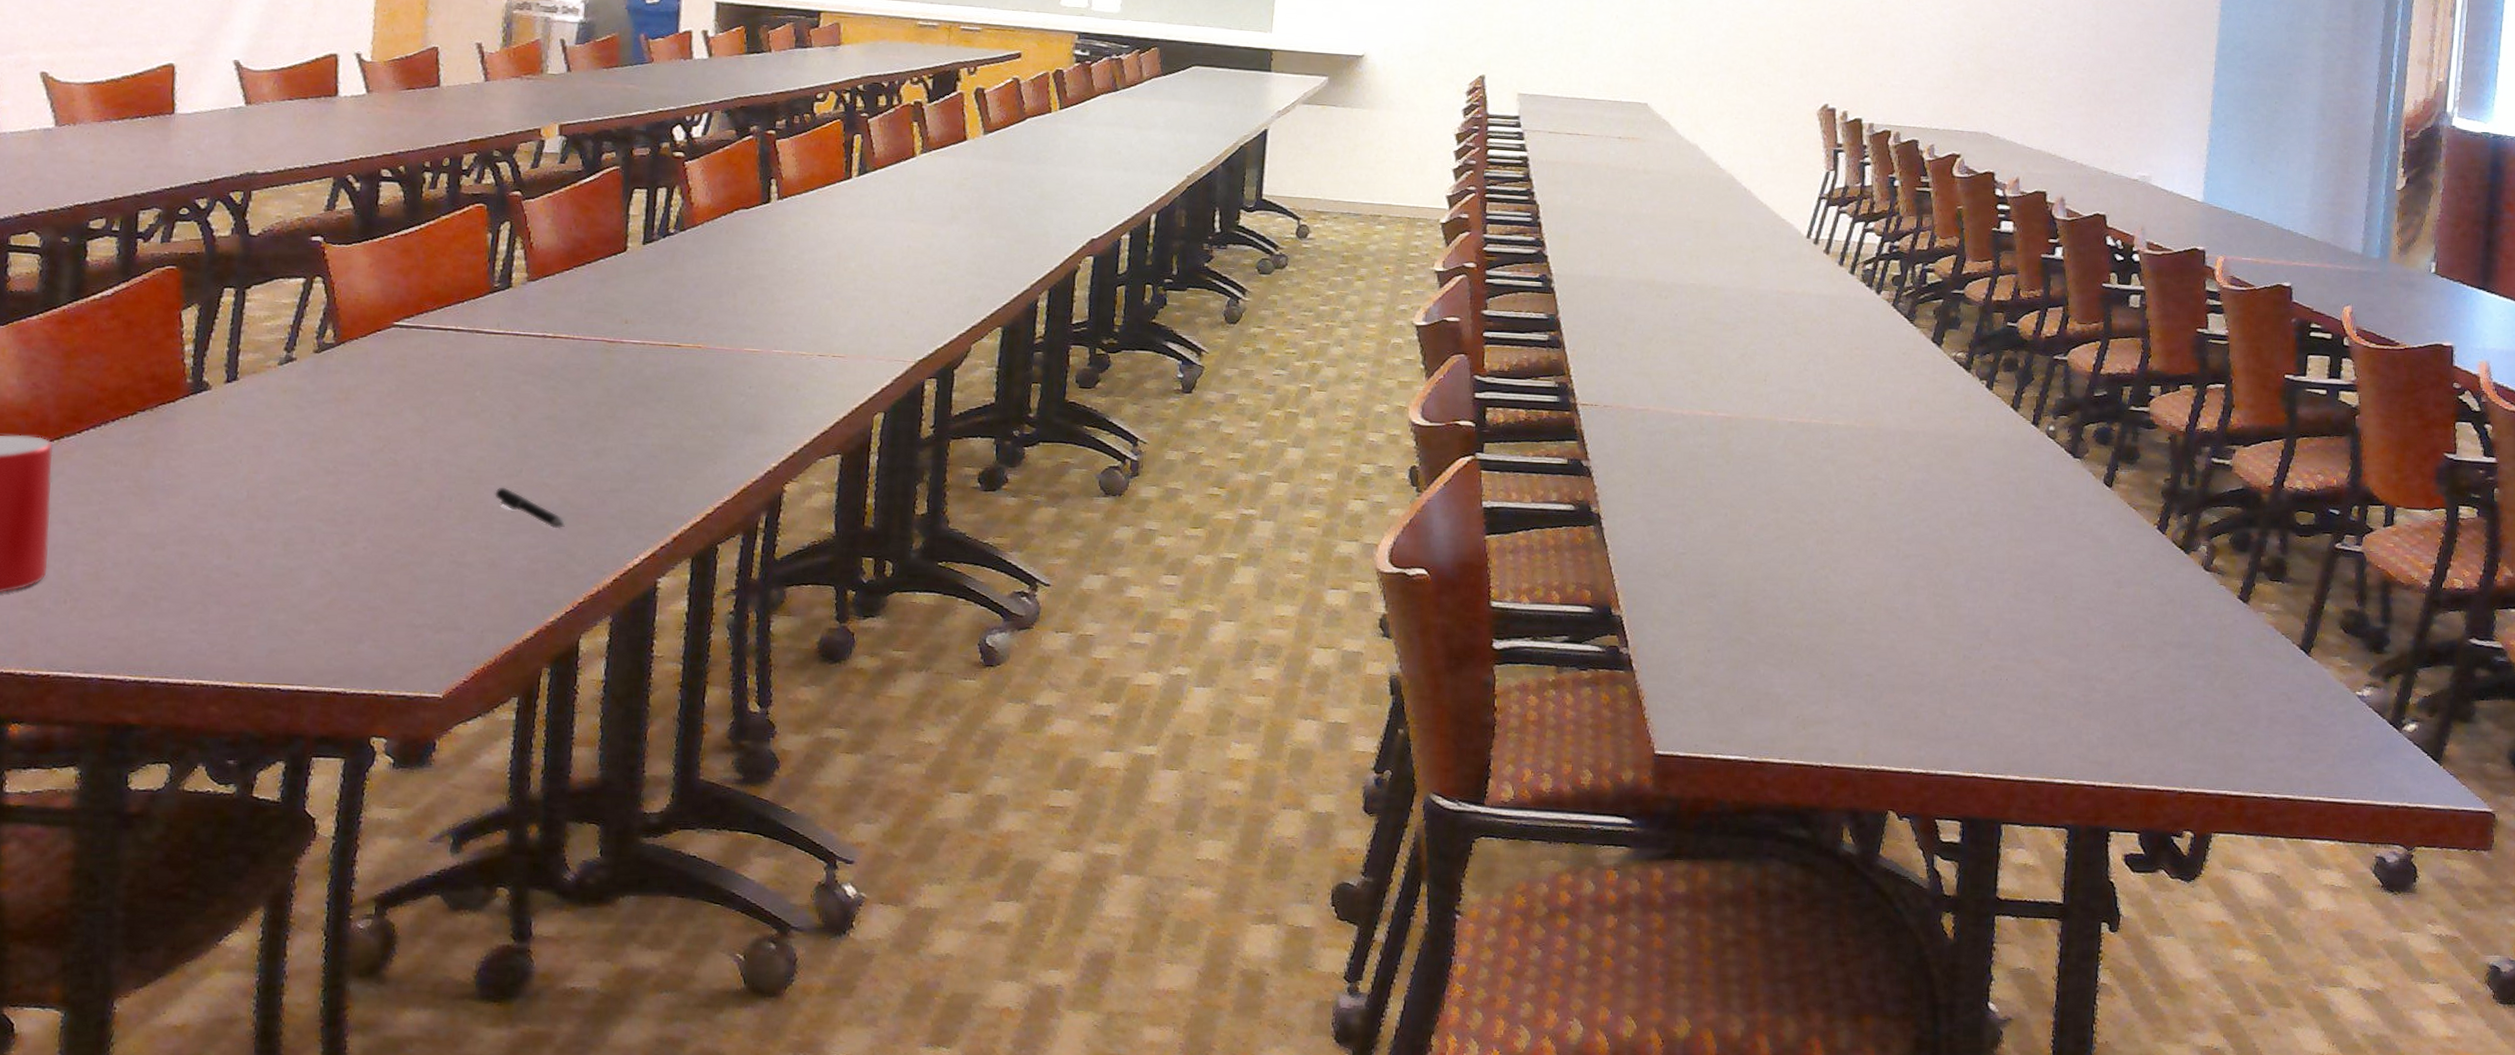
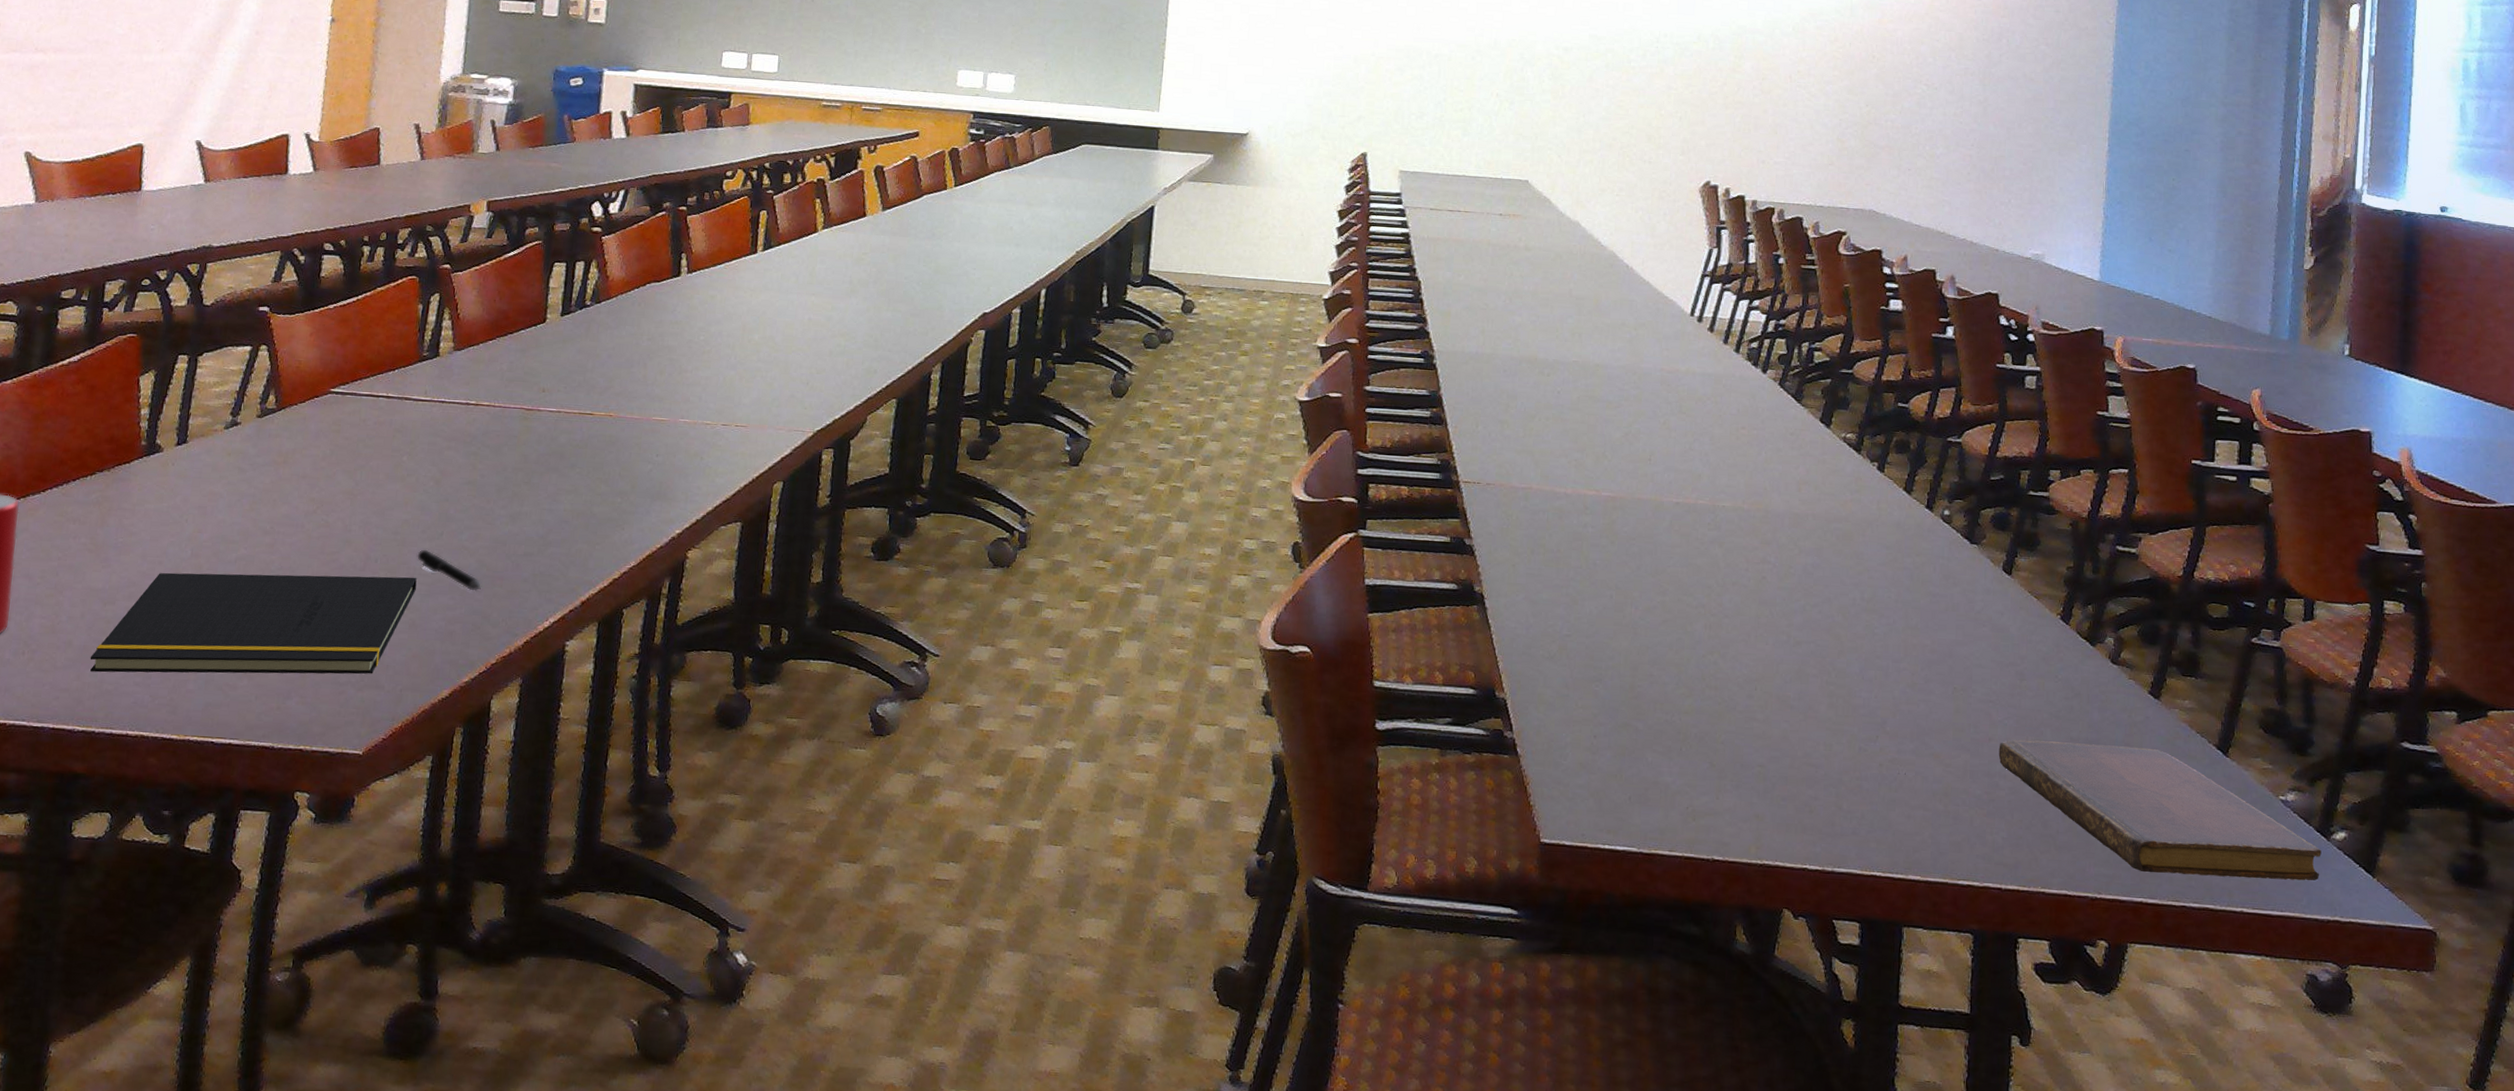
notepad: none [139,515,496,620] -> present [90,572,417,674]
notebook: none [2095,644,2393,770] -> present [1998,739,2322,881]

